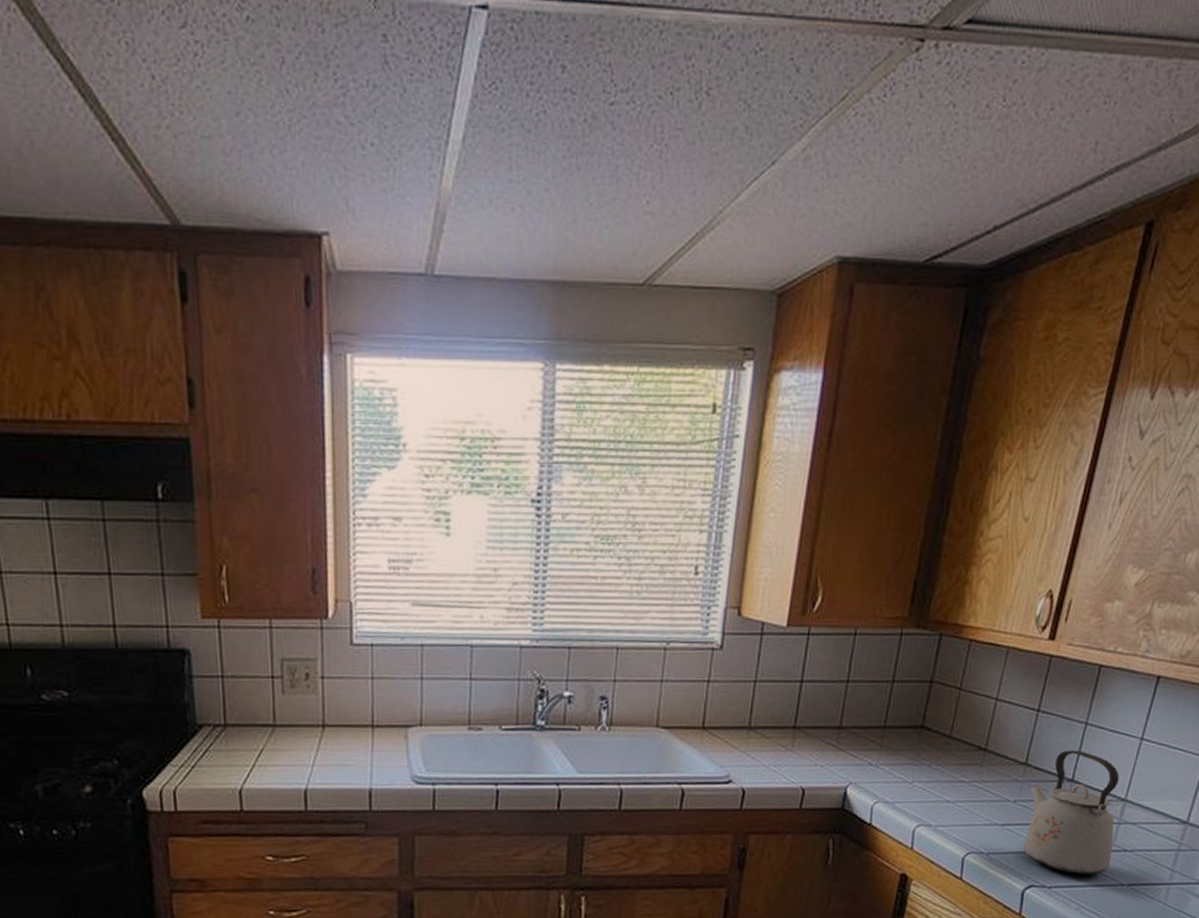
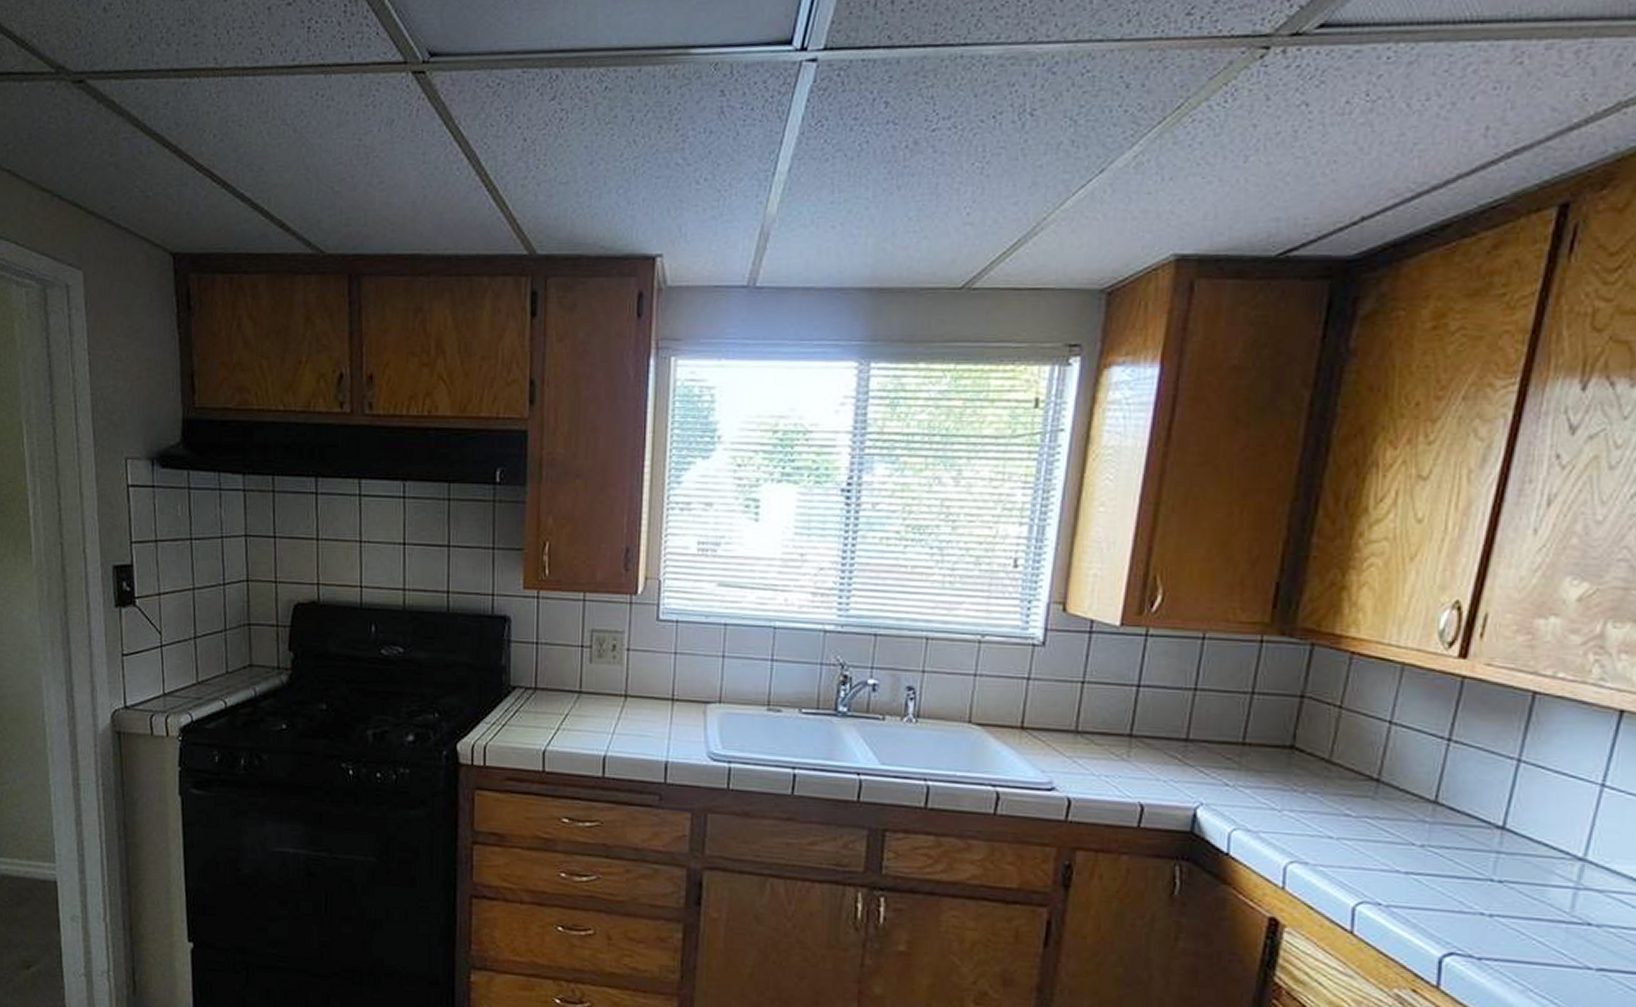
kettle: present [1022,749,1119,875] -> none [1436,790,1573,950]

